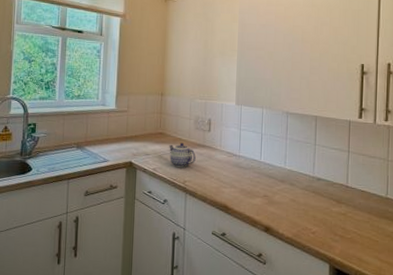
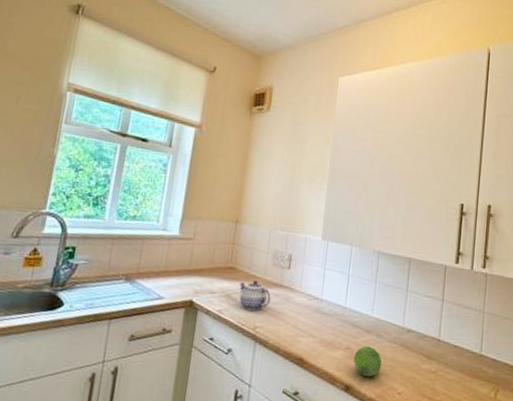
fruit: none [271,193,297,220] -> present [353,345,382,377]

